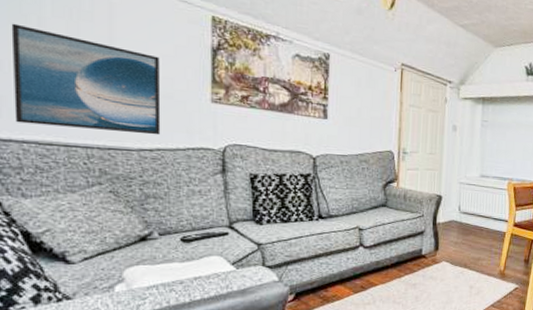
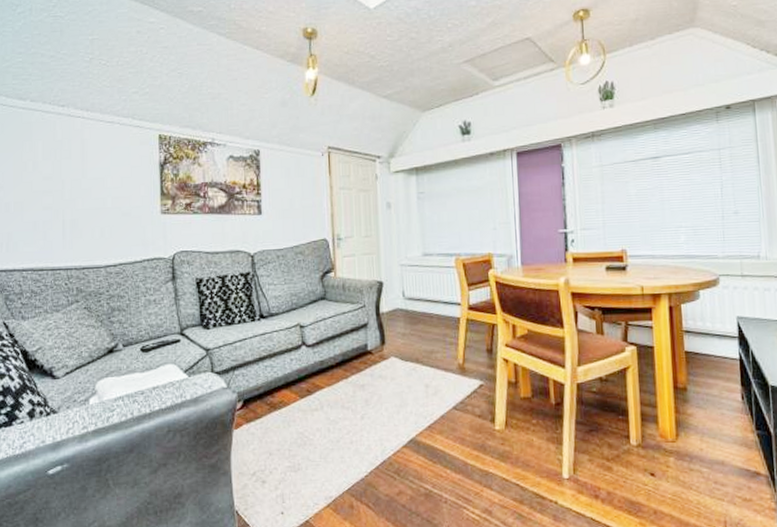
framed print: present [11,23,161,135] -> none [16,170,122,254]

